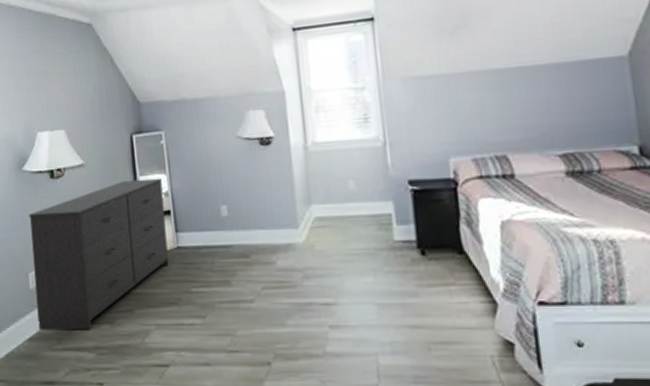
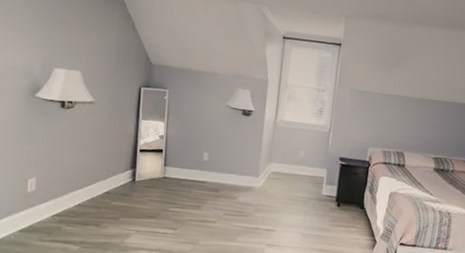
dresser: present [29,178,169,330] -> none [31,120,161,229]

